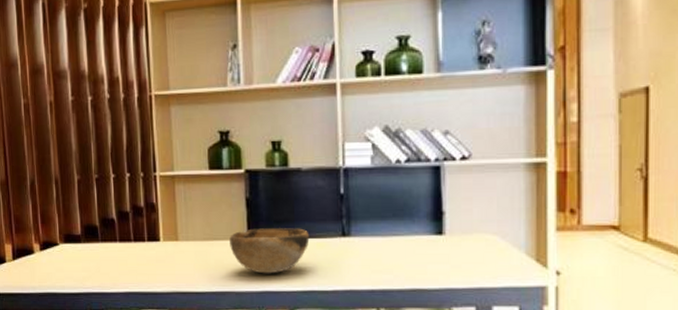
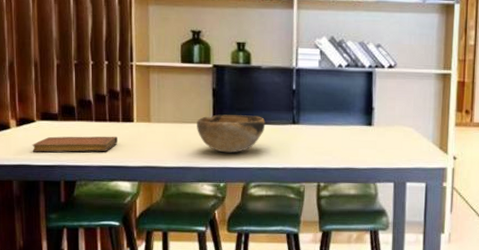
notebook: none [56,258,144,279] -> present [32,136,118,153]

